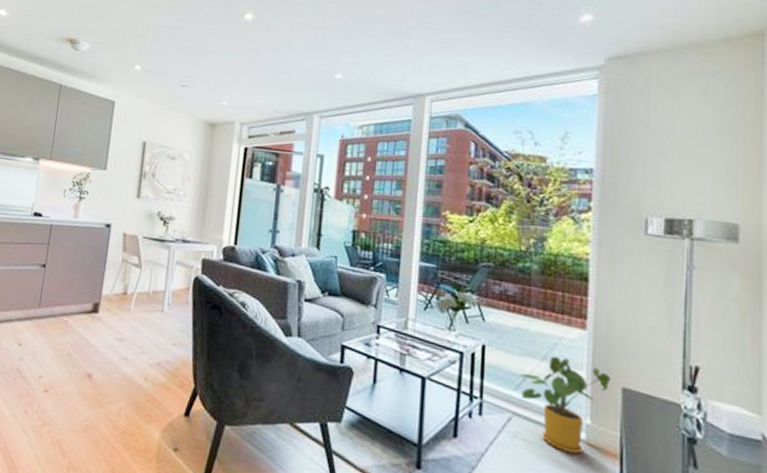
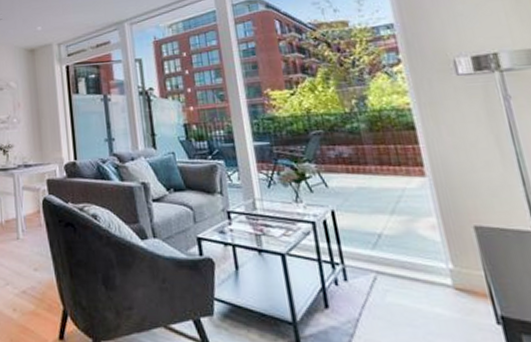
house plant: present [519,356,612,454] -> none [373,208,462,301]

